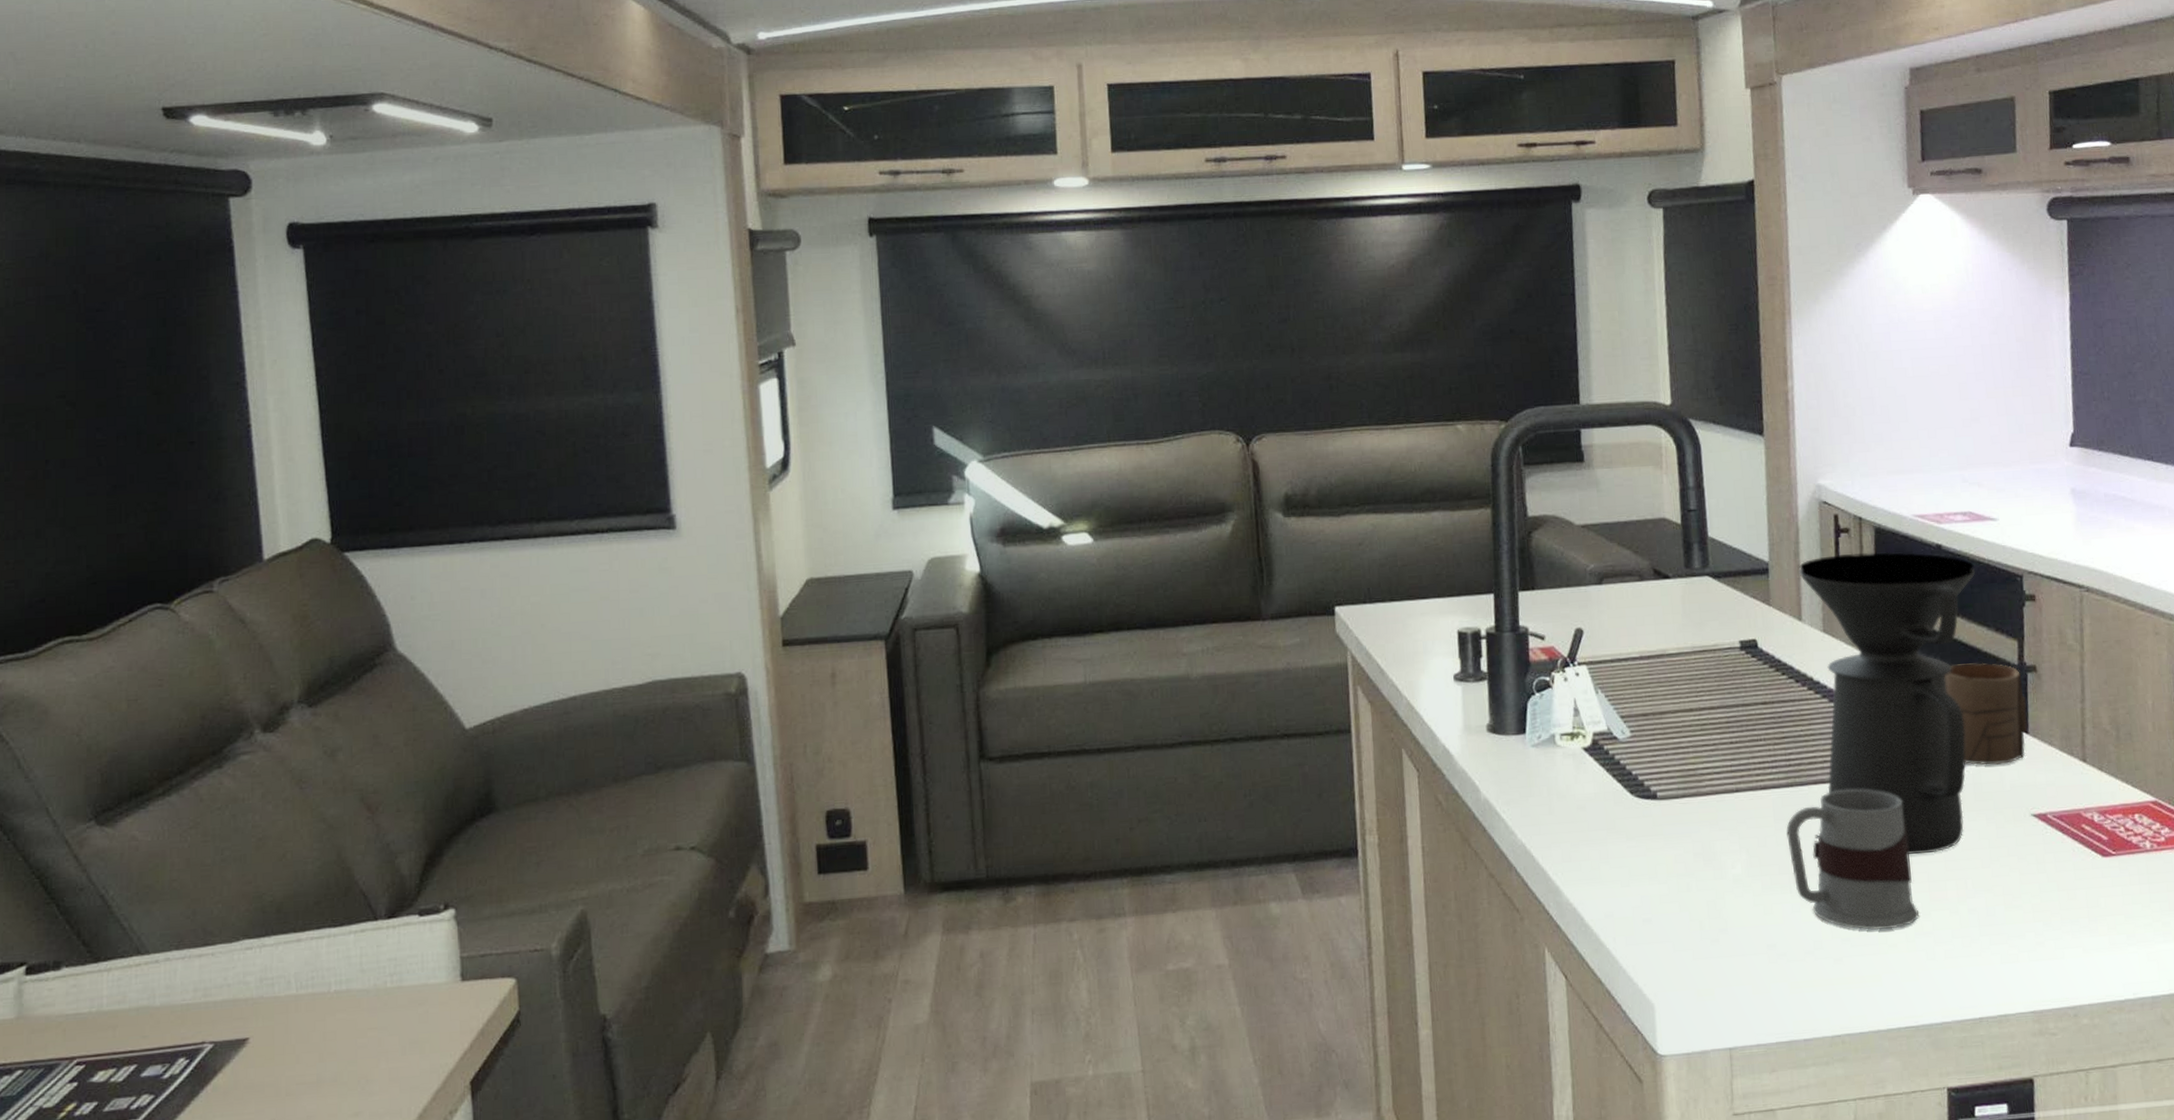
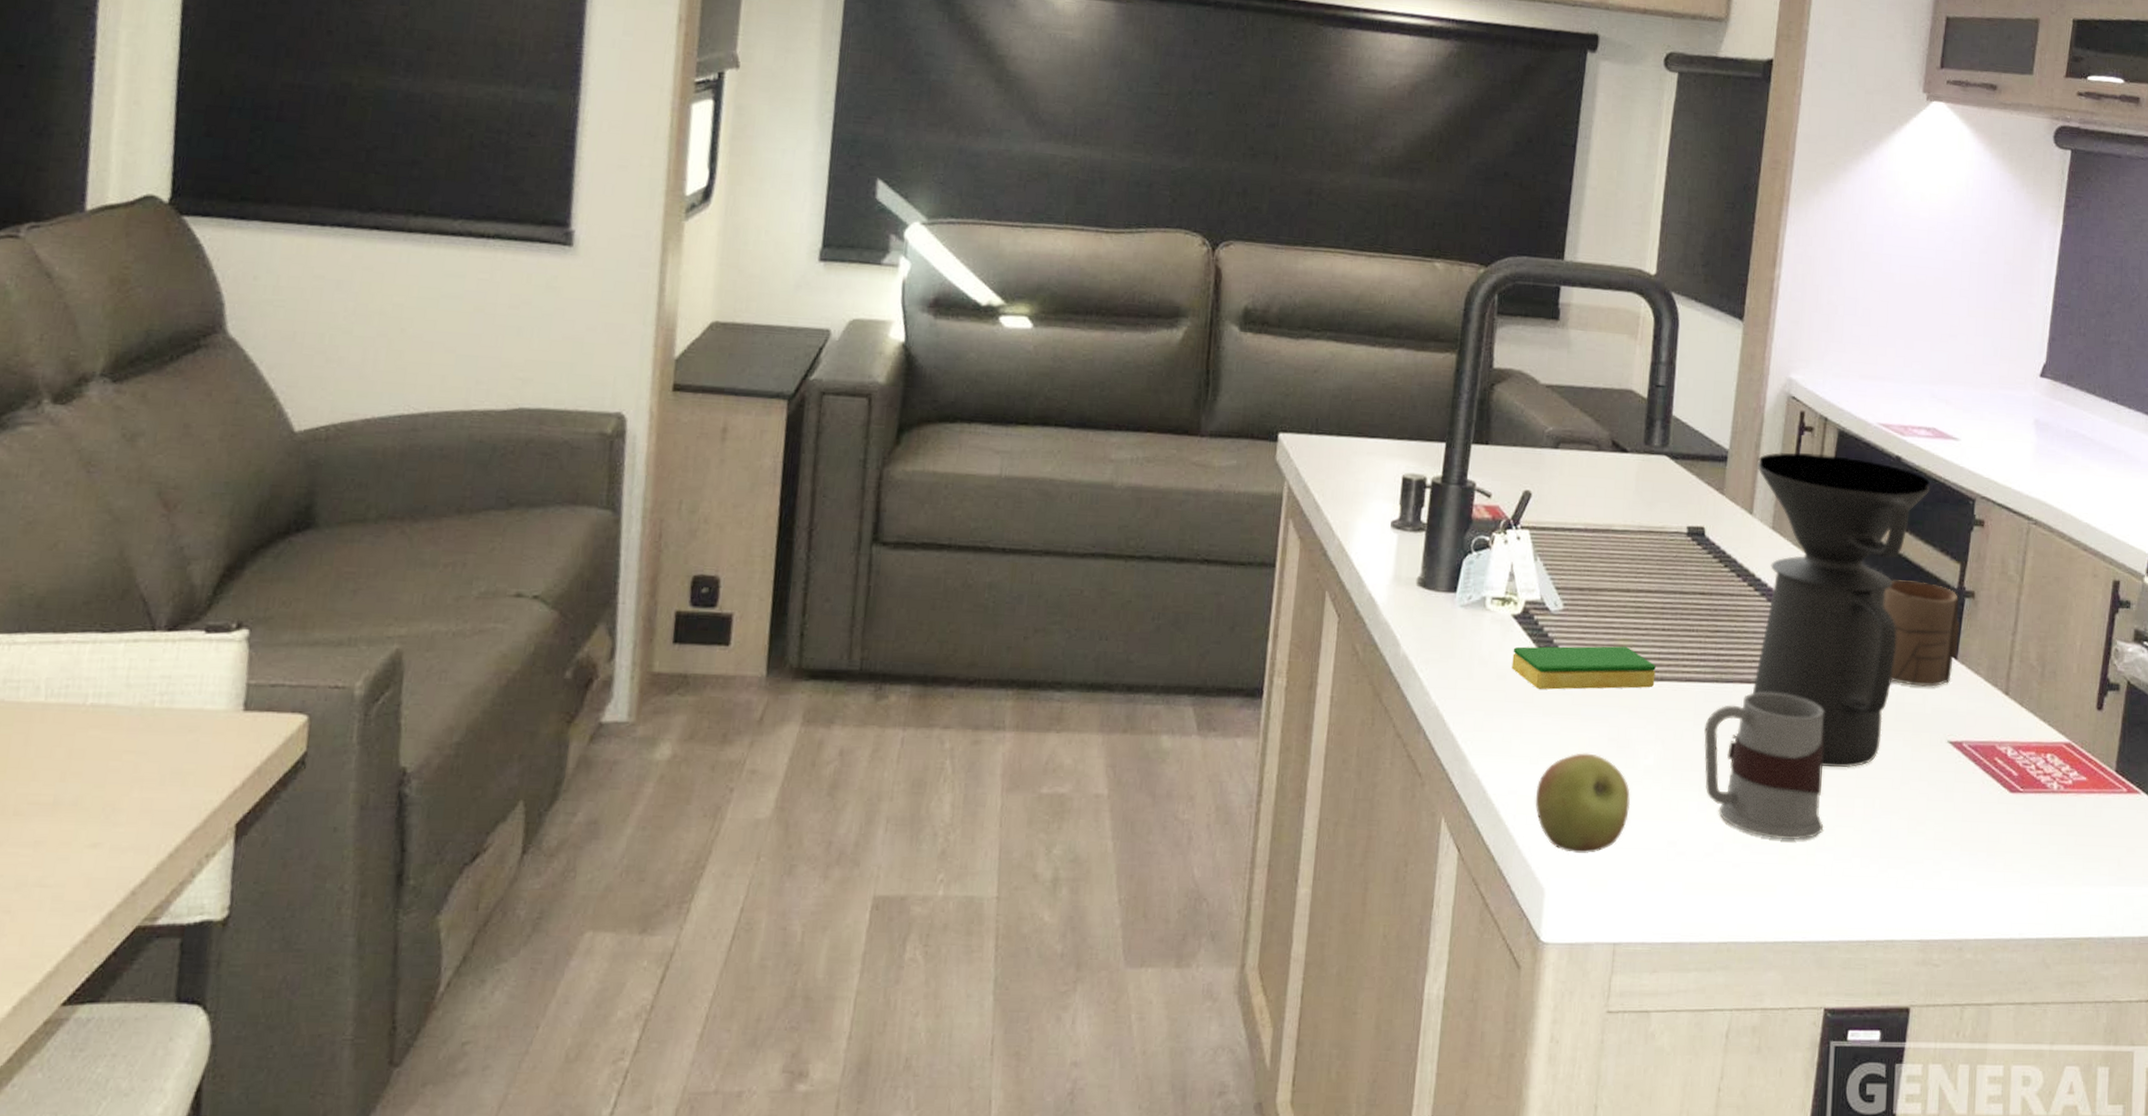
dish sponge: none [1588,763,1731,815] -> present [1512,646,1656,690]
apple: none [1631,870,1725,967] -> present [1535,753,1631,854]

